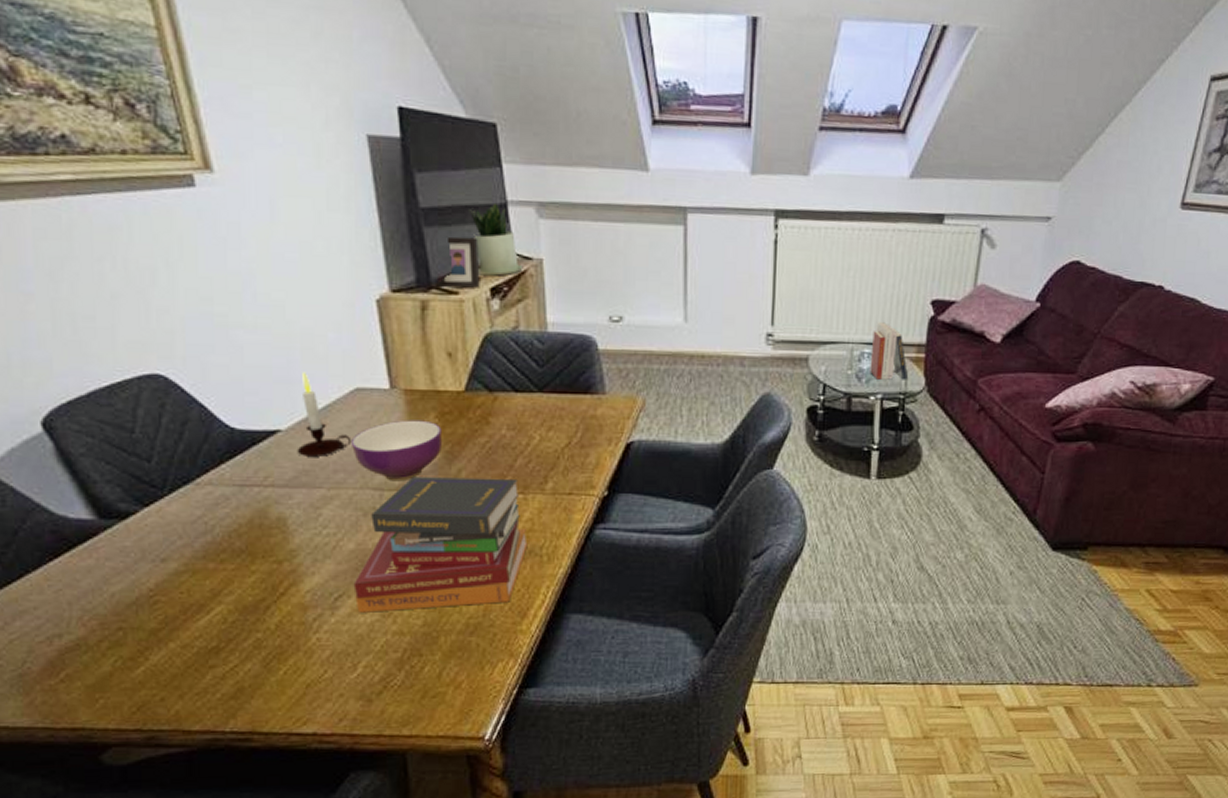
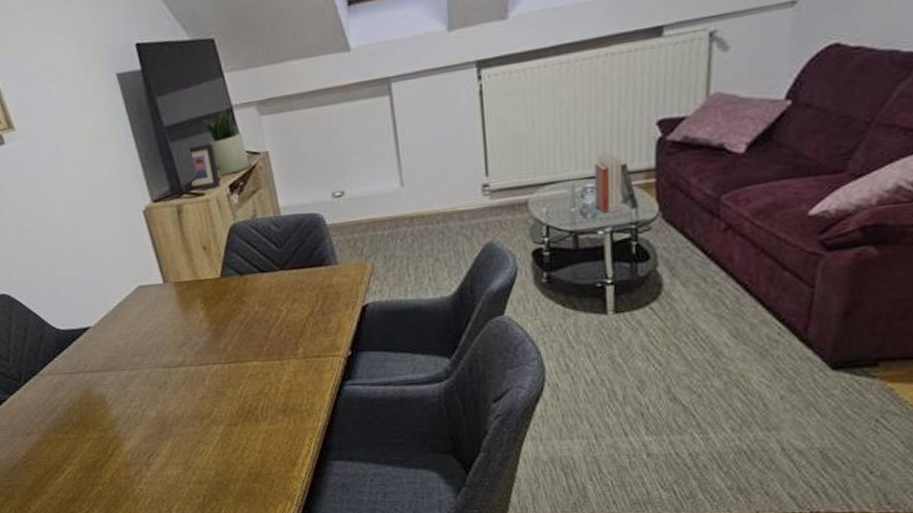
candle: present [297,372,352,457] -> none [99,278,142,346]
bowl: present [350,420,443,482] -> none [140,306,210,360]
books: present [353,477,528,613] -> none [159,347,290,467]

